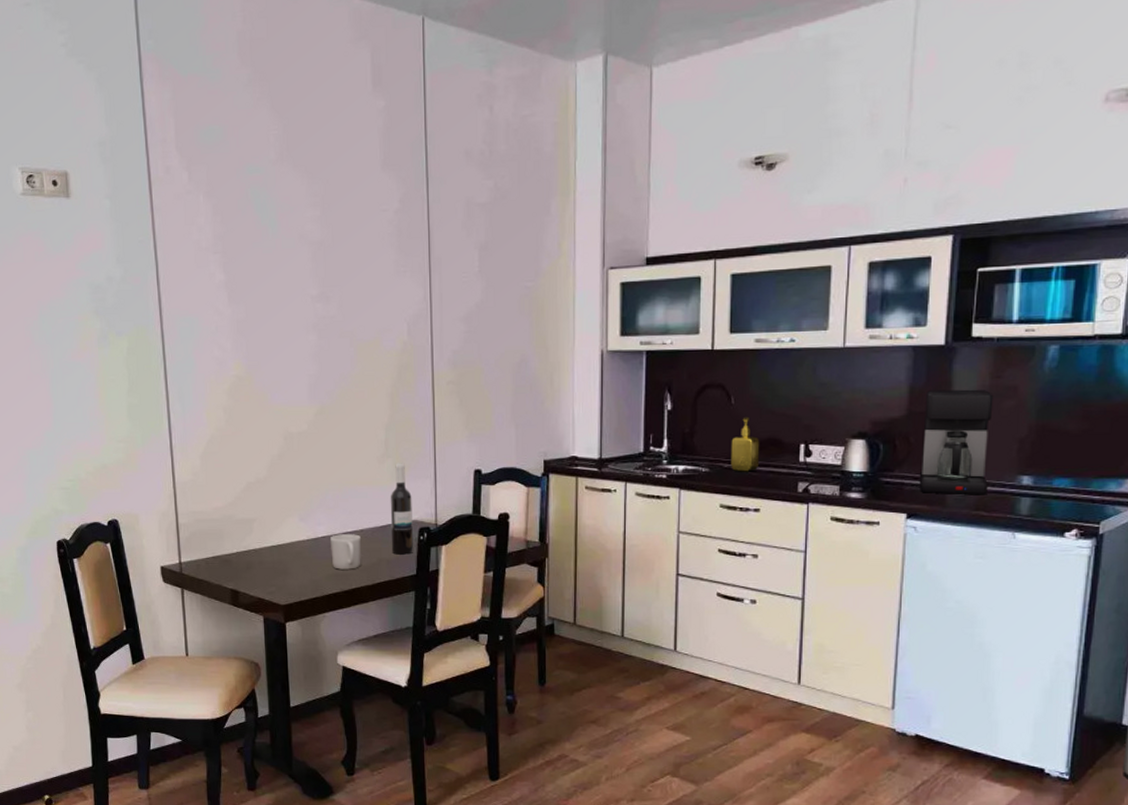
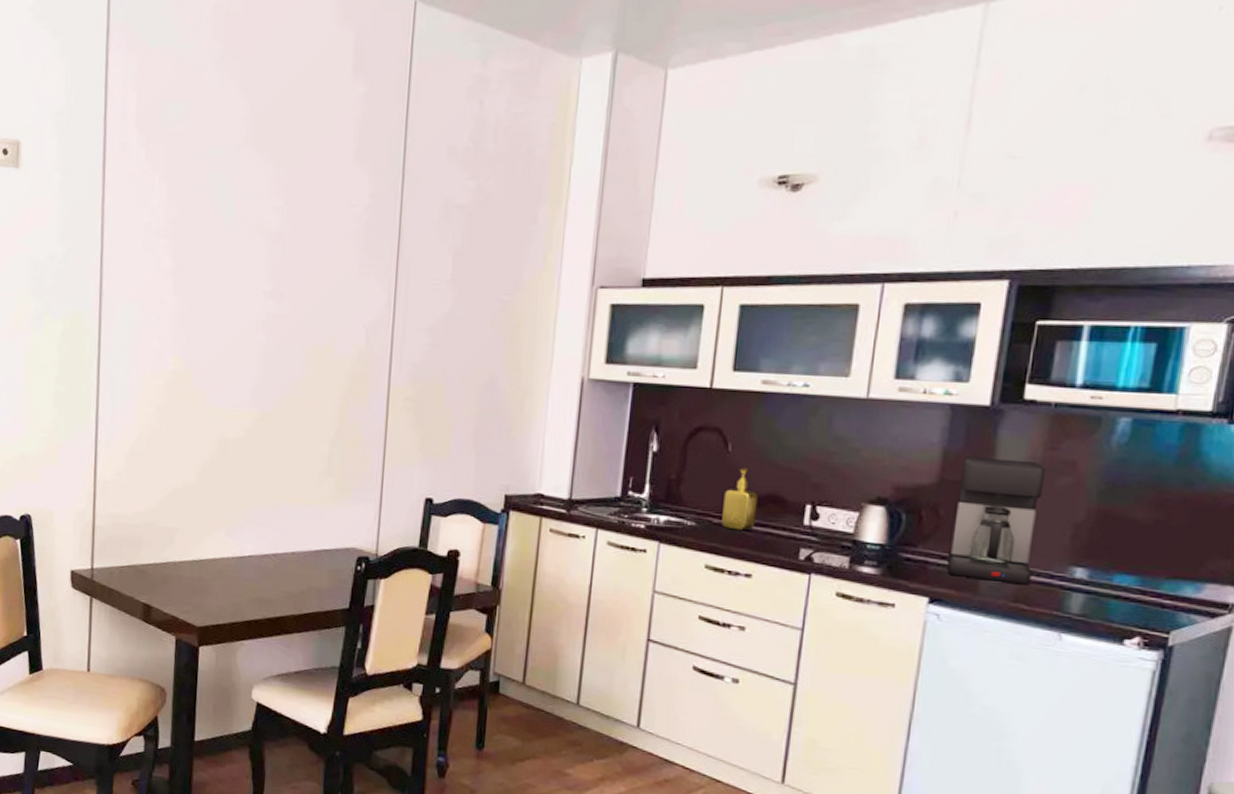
mug: present [330,534,361,570] -> none [256,555,291,596]
wine bottle: present [390,463,413,555] -> none [323,482,353,585]

